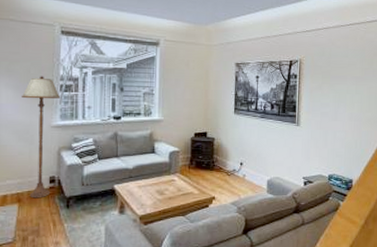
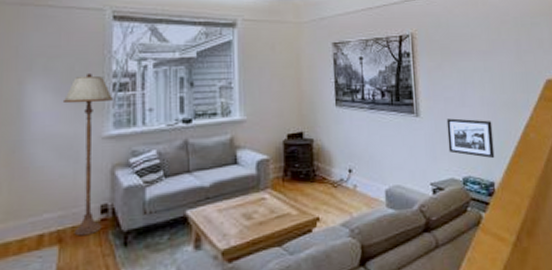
picture frame: none [320,129,357,162] -> present [446,118,495,159]

